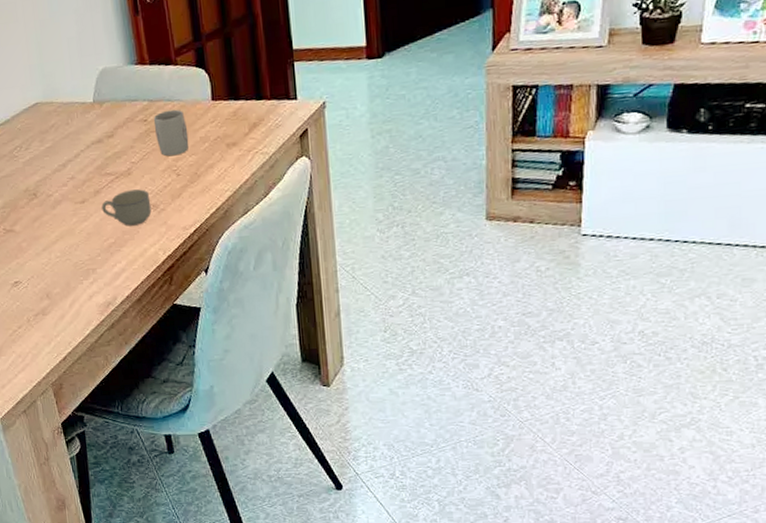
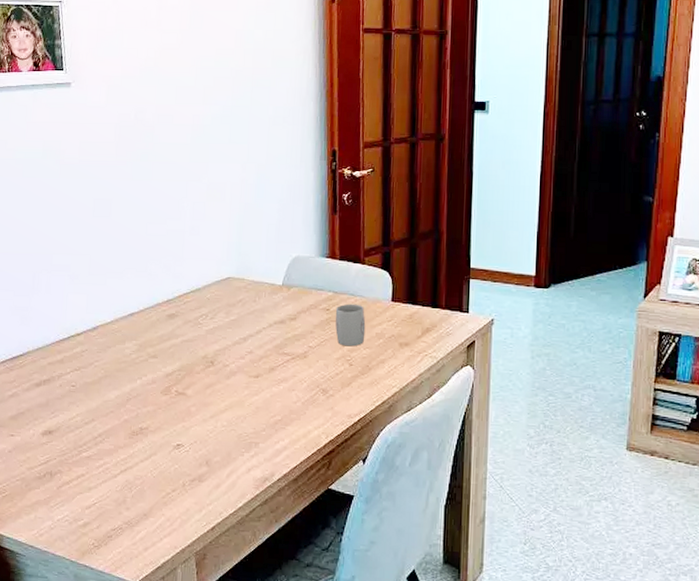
cup: present [101,189,152,226] -> none [274,372,321,407]

